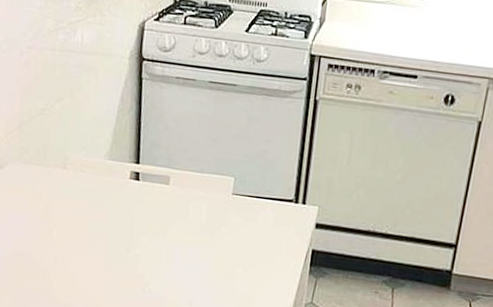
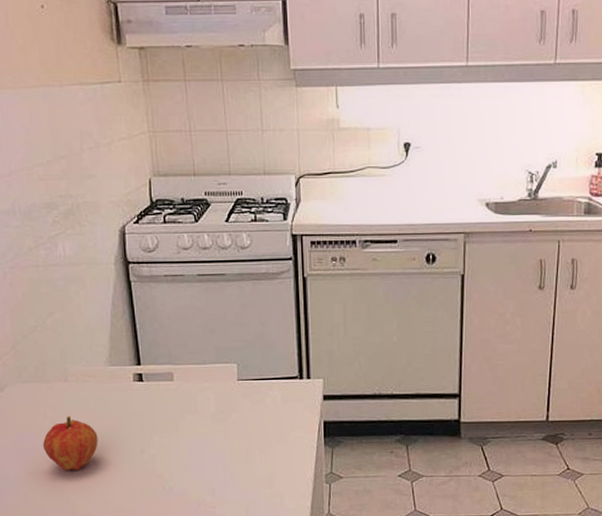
fruit: none [32,203,87,258] -> present [42,416,98,471]

